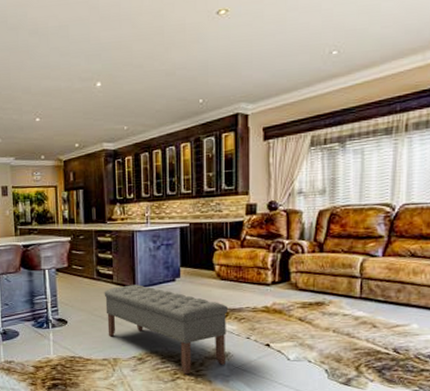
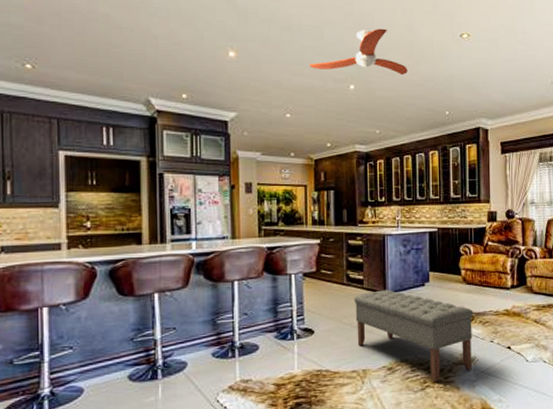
ceiling fan: none [55,17,157,71] -> present [308,28,408,76]

